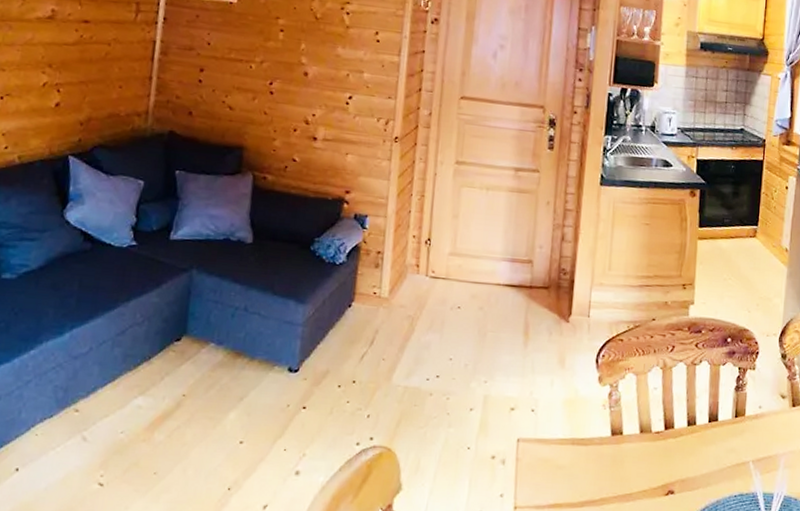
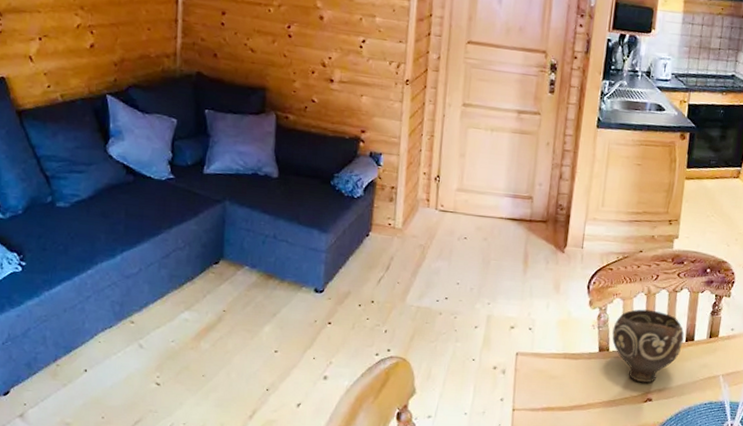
bowl: none [625,385,707,473] -> present [612,309,684,383]

